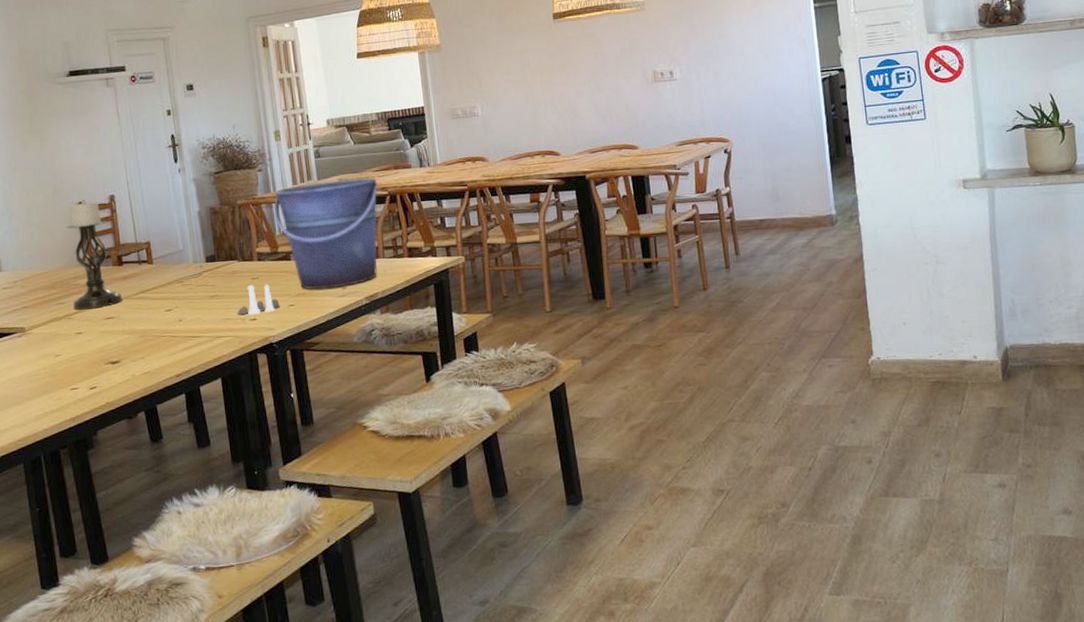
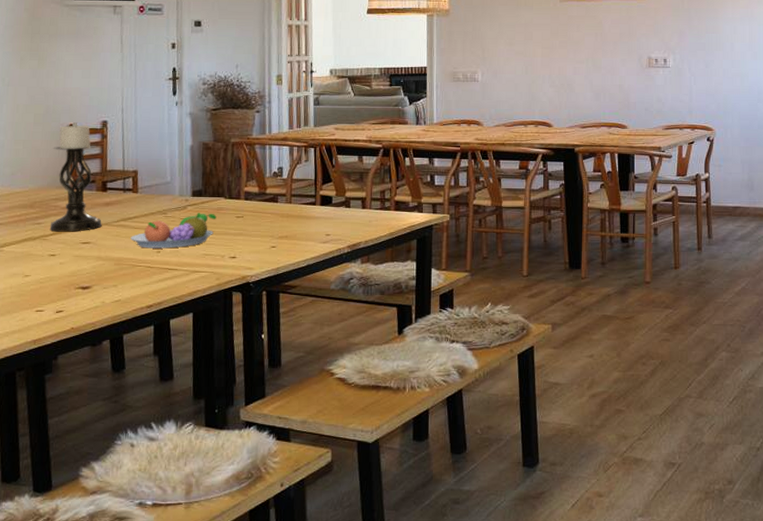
fruit bowl: none [152,278,233,318] -> present [130,213,217,249]
salt and pepper shaker set: present [237,284,280,316] -> none [217,223,261,254]
bucket: present [274,177,379,290] -> none [267,128,374,234]

